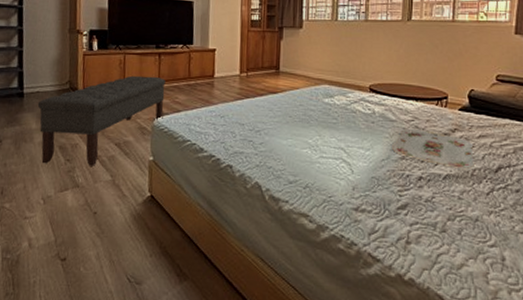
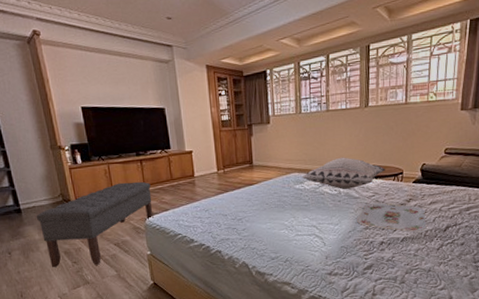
decorative pillow: none [332,72,428,109] -> present [301,157,386,189]

